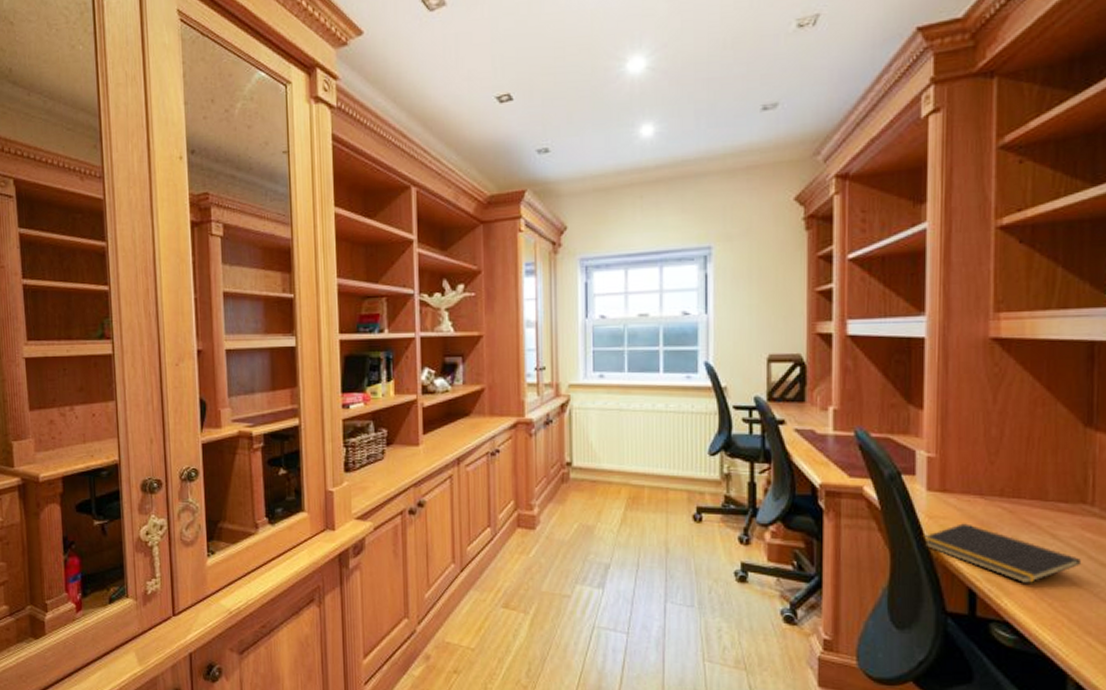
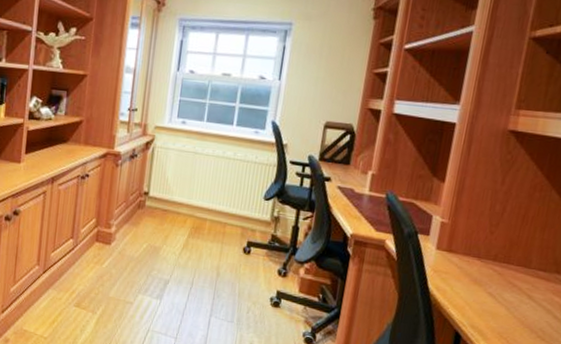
notepad: present [924,523,1082,584] -> none [427,279,548,333]

